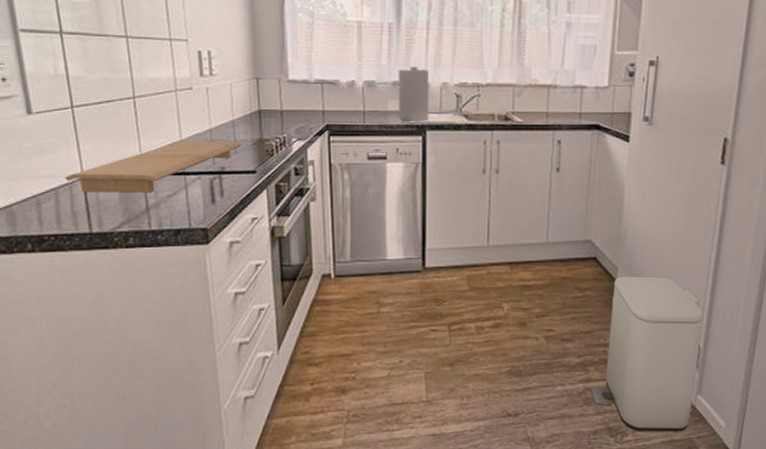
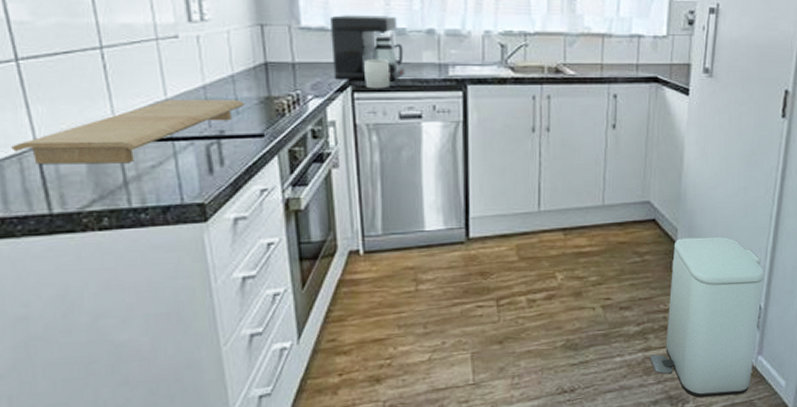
coffee maker: none [311,70,372,126] -> present [329,15,404,80]
mug: none [339,107,361,133] -> present [364,58,391,89]
paper towel holder: present [398,67,430,121] -> none [433,12,470,74]

